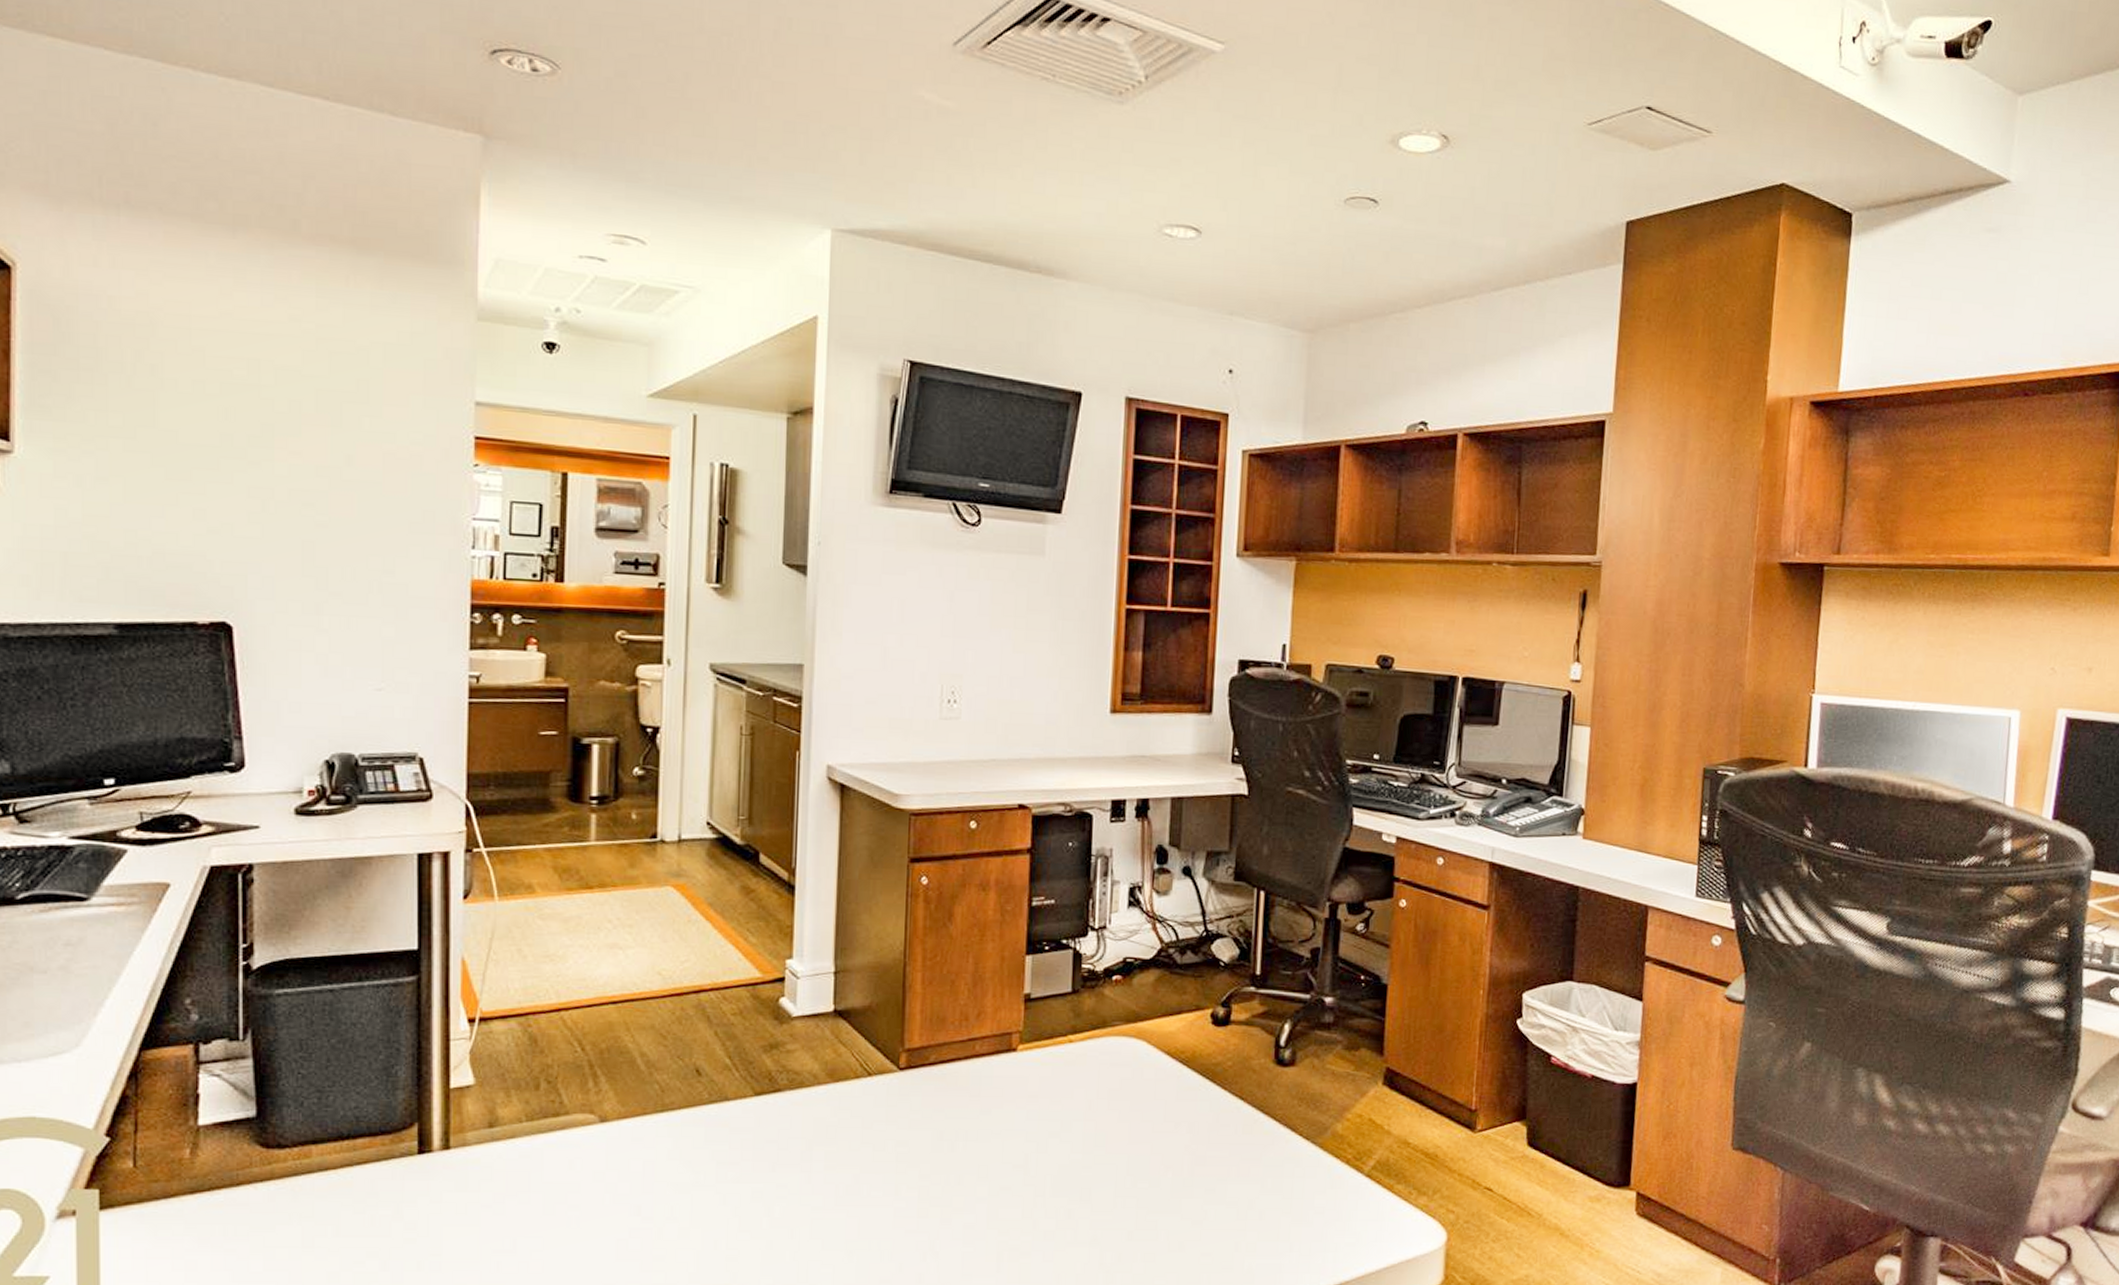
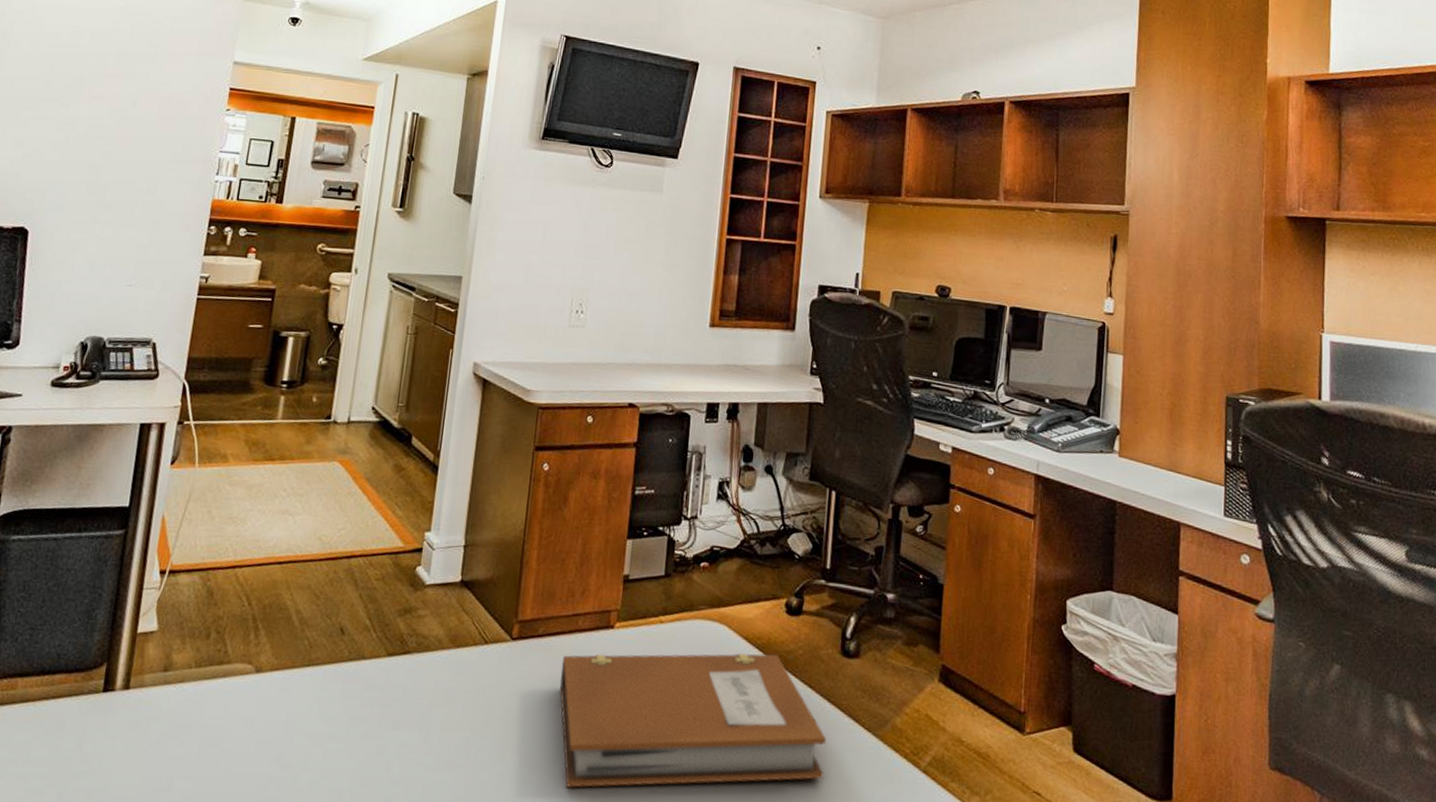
notebook: none [958,1067,1261,1217] -> present [560,653,827,788]

